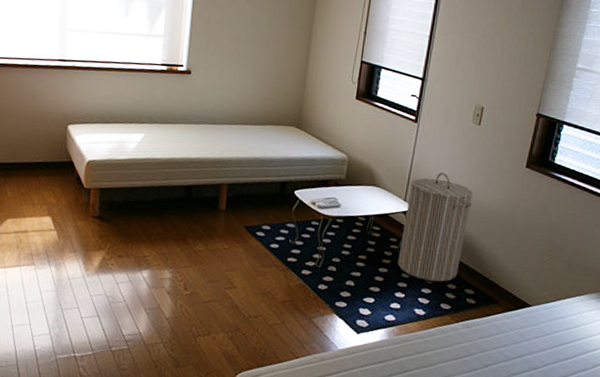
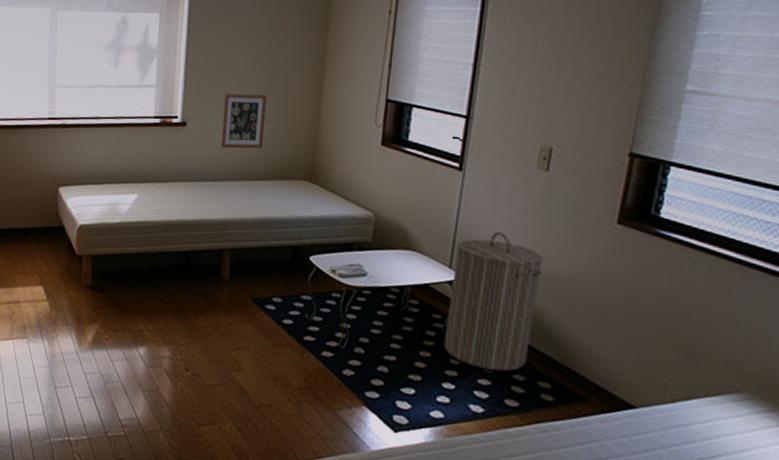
picture frame: none [221,47,263,98] -> present [221,93,268,149]

